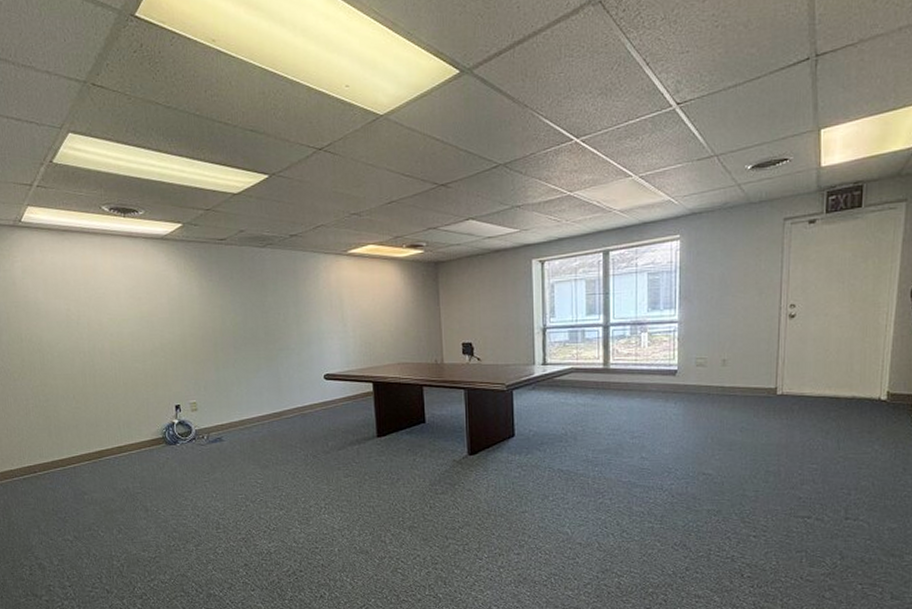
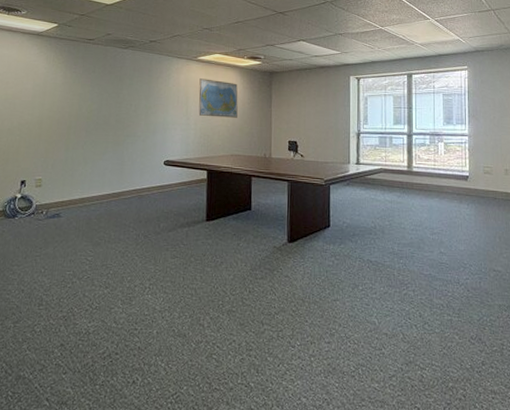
world map: none [353,276,401,322] -> present [198,78,238,118]

